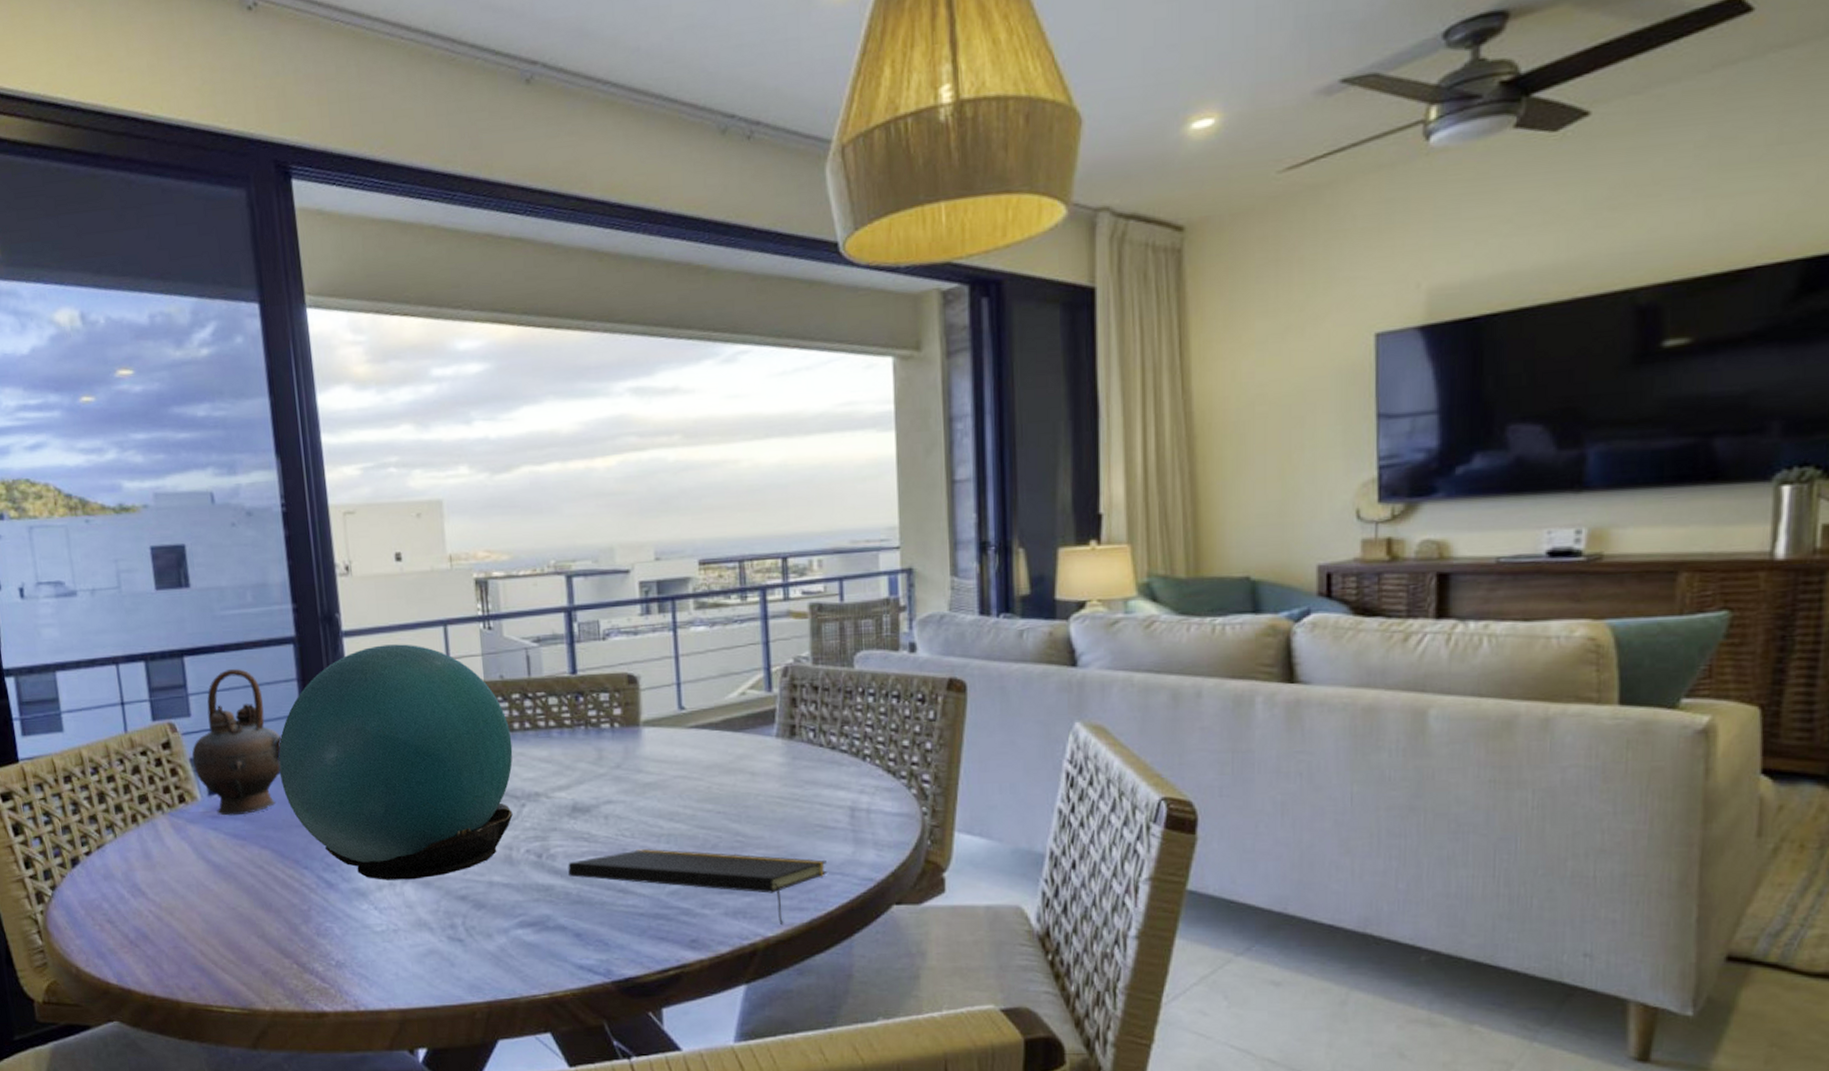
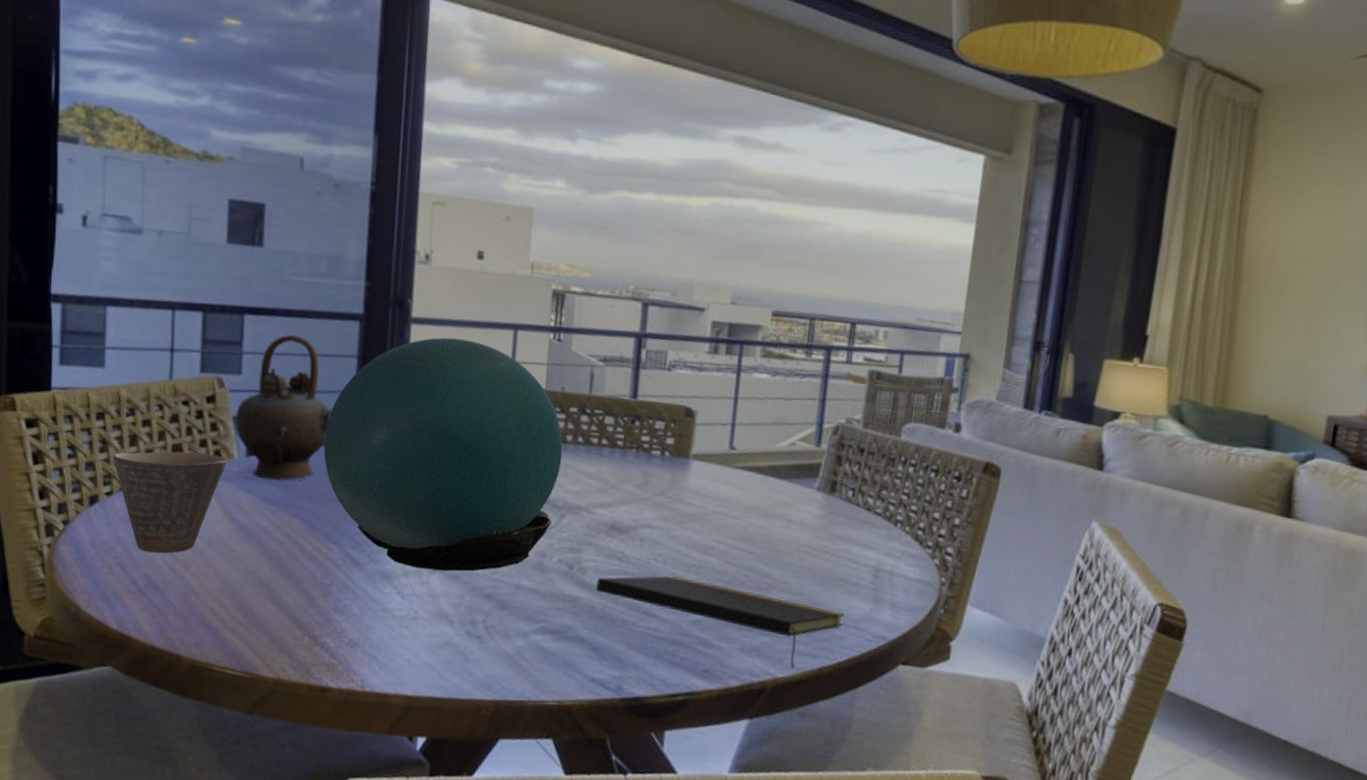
cup: none [85,799,192,905] -> present [112,451,227,554]

